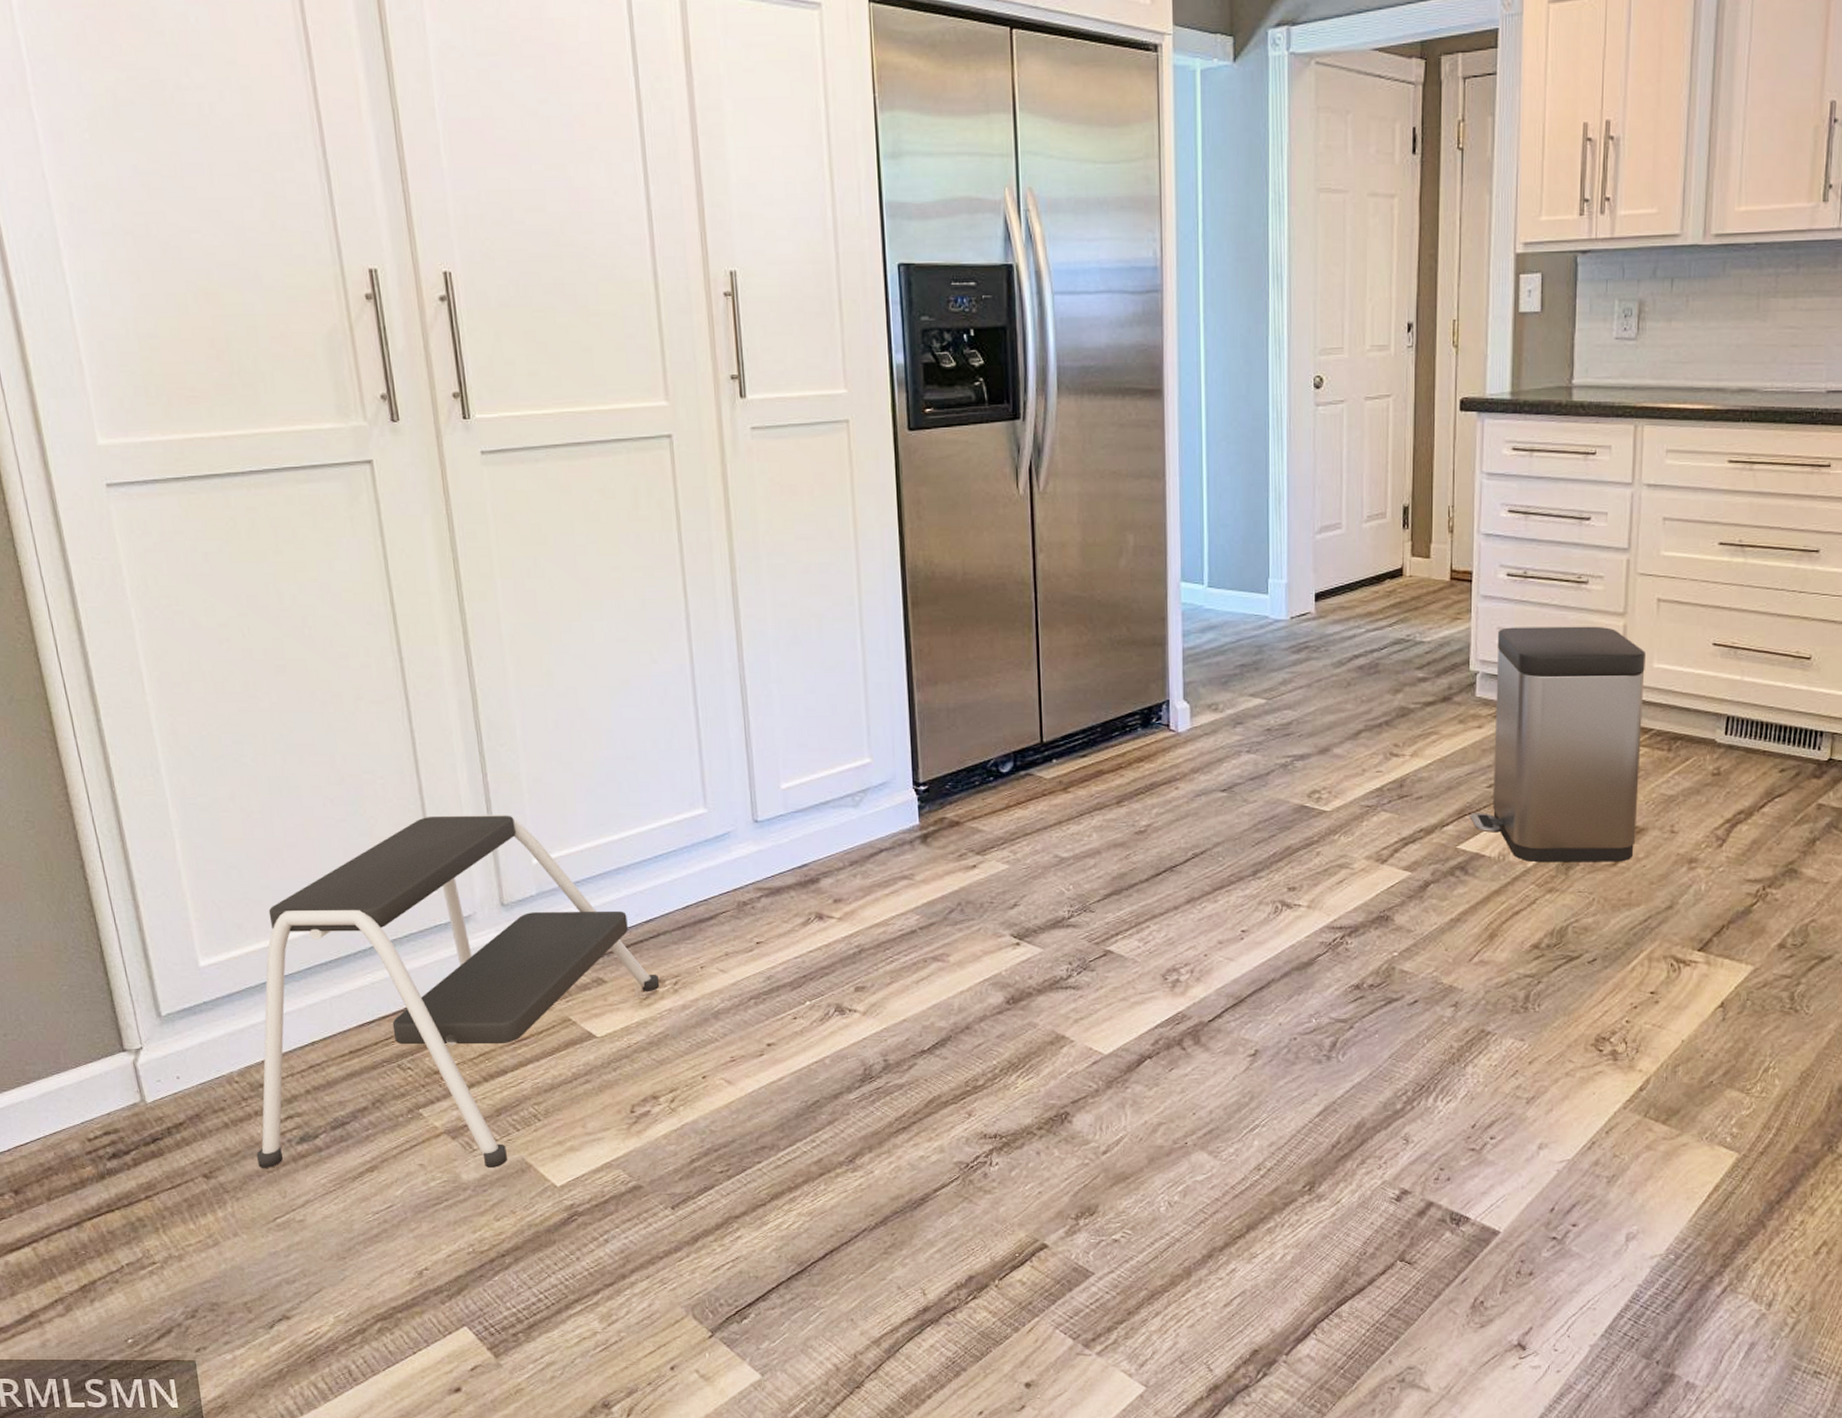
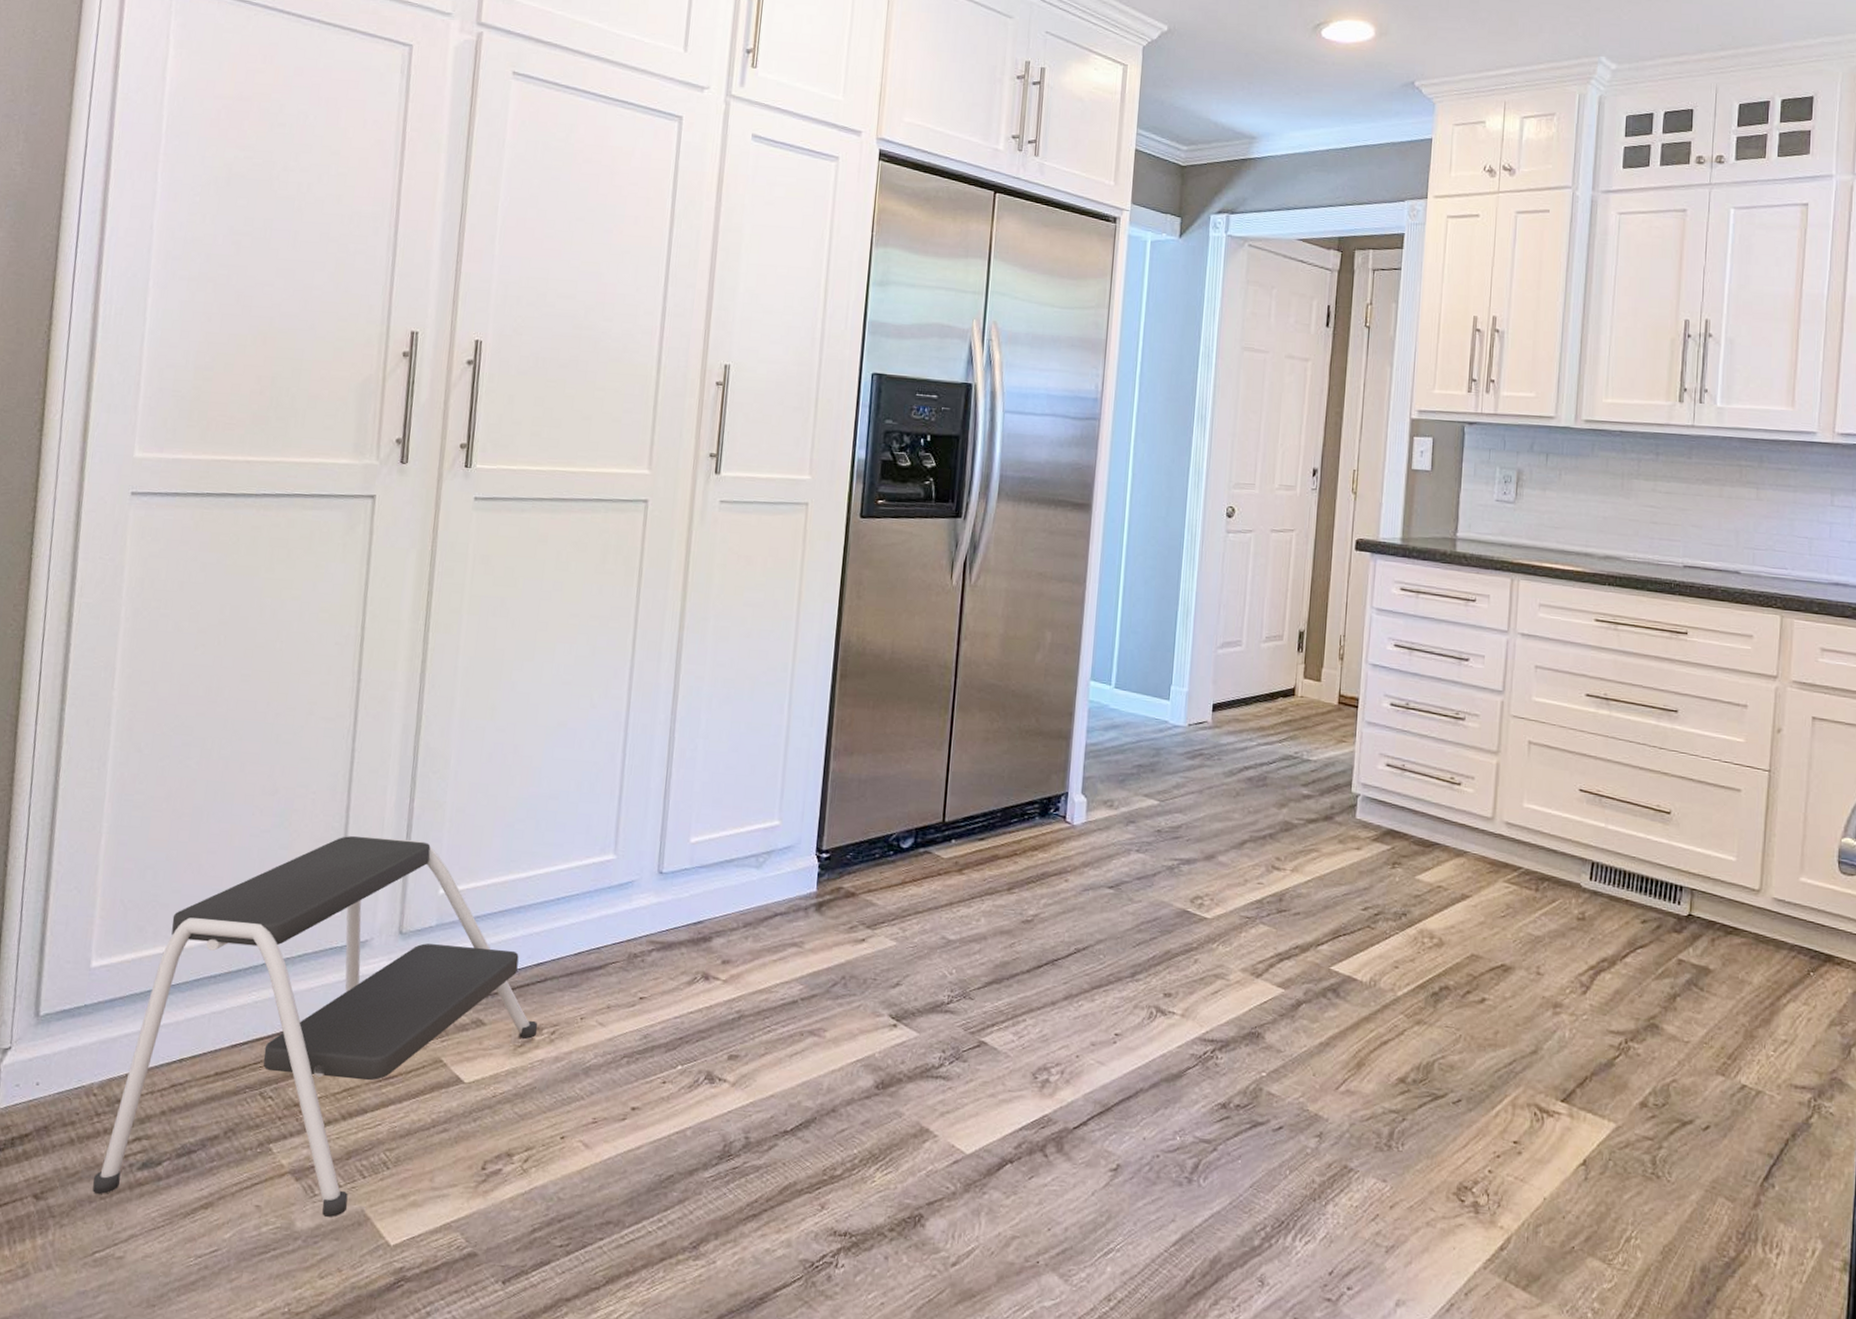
pedal bin: present [1469,626,1646,862] -> none [1344,754,1516,999]

